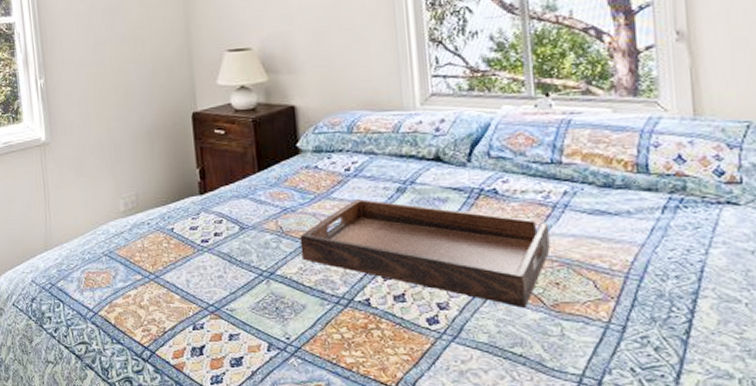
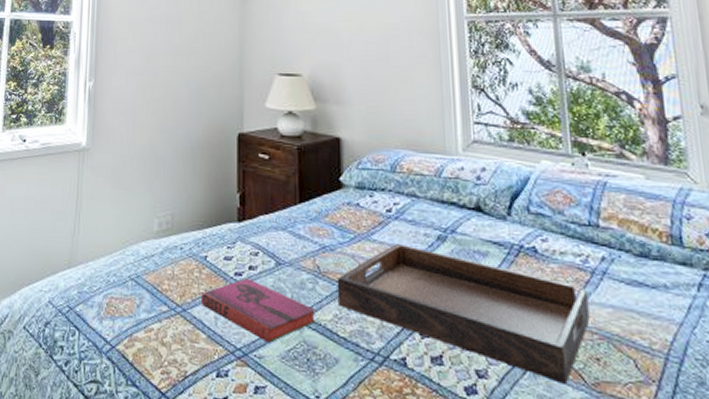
hardback book: none [171,244,282,297] -> present [200,278,315,343]

